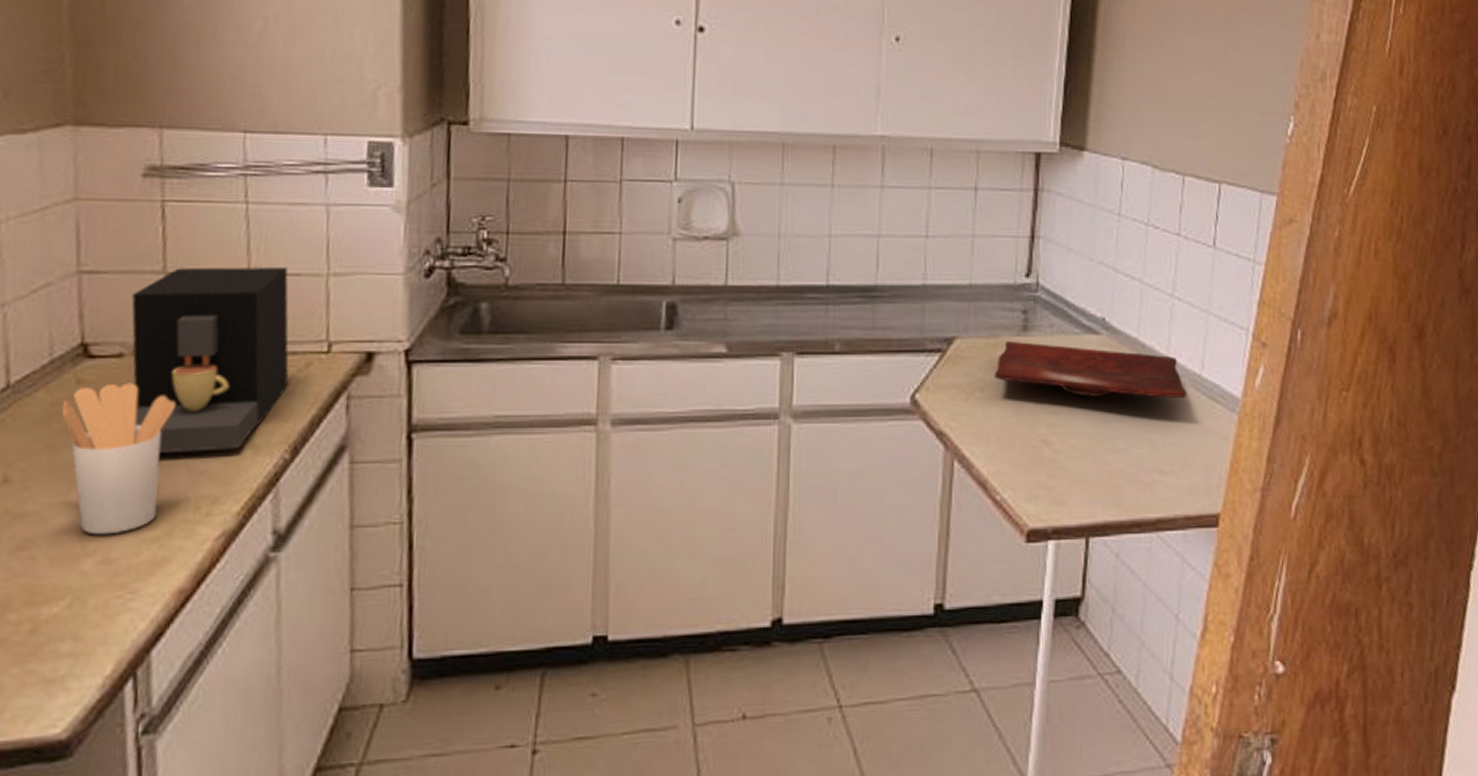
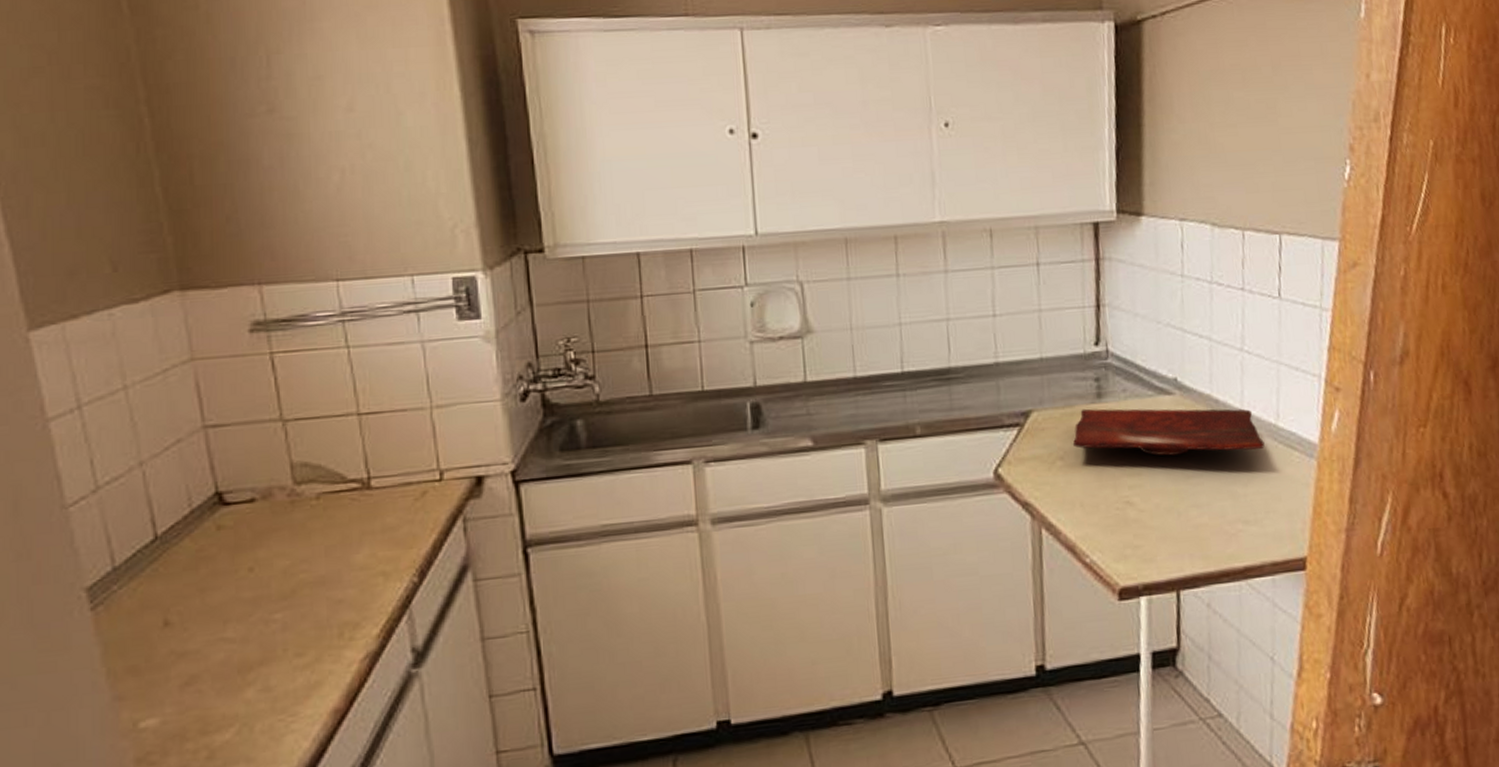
utensil holder: present [61,383,176,535] -> none [207,524,308,666]
coffee maker: present [131,267,289,454] -> none [255,404,409,588]

